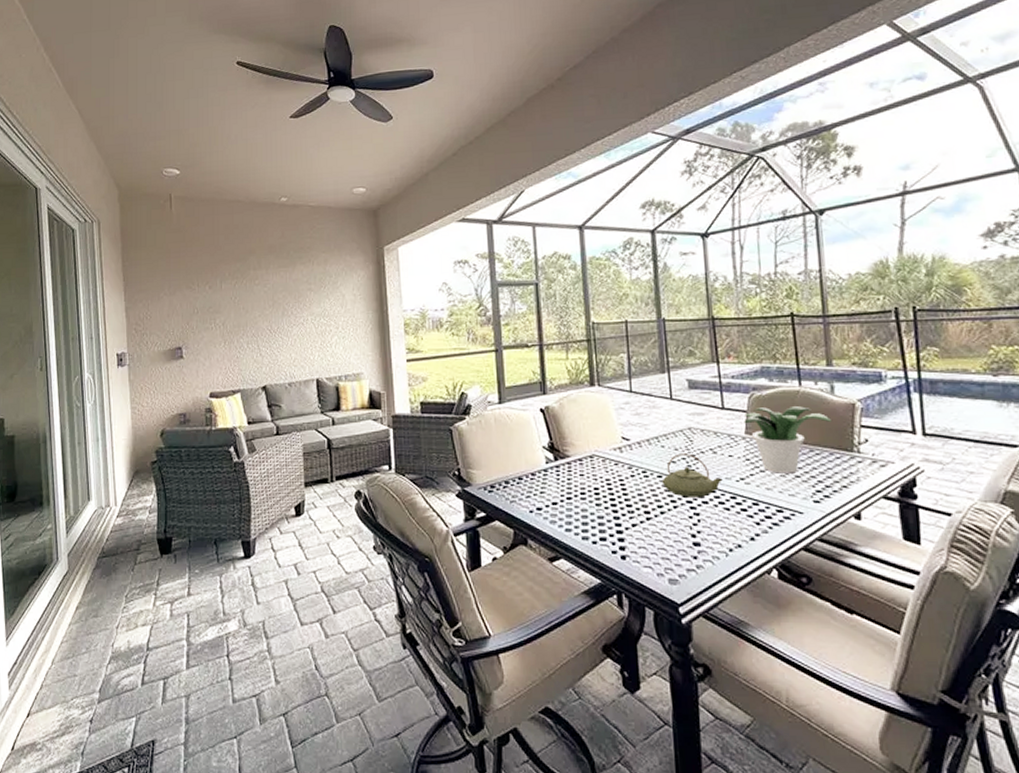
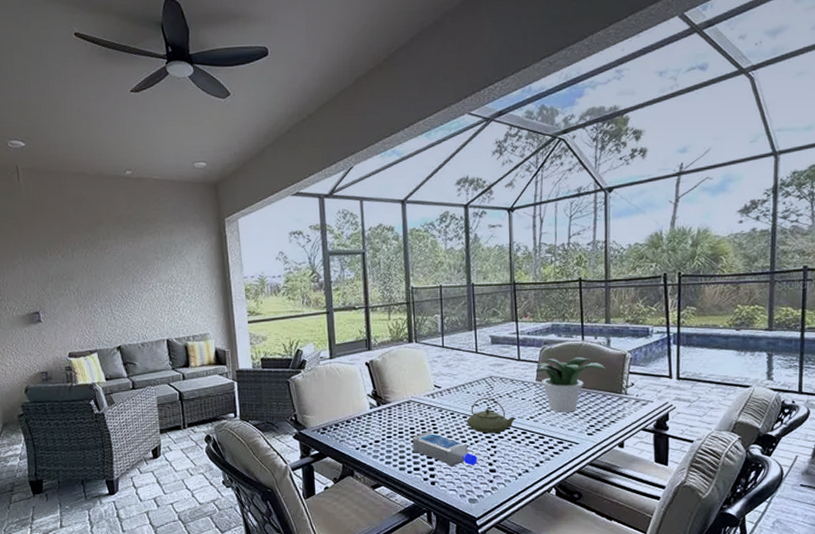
water bottle: none [597,493,677,538] -> present [412,431,477,467]

